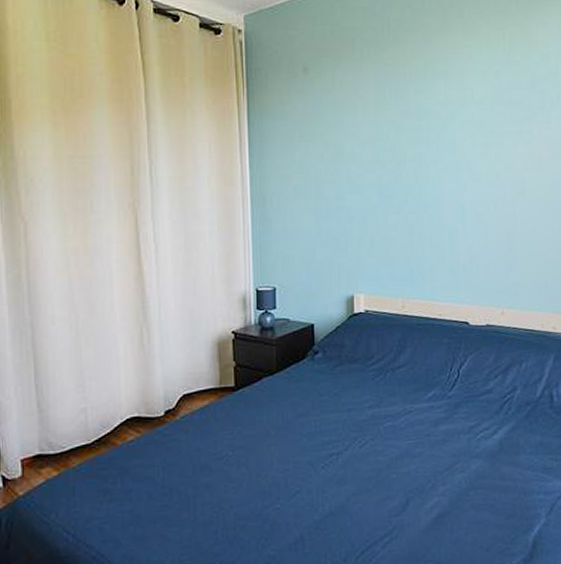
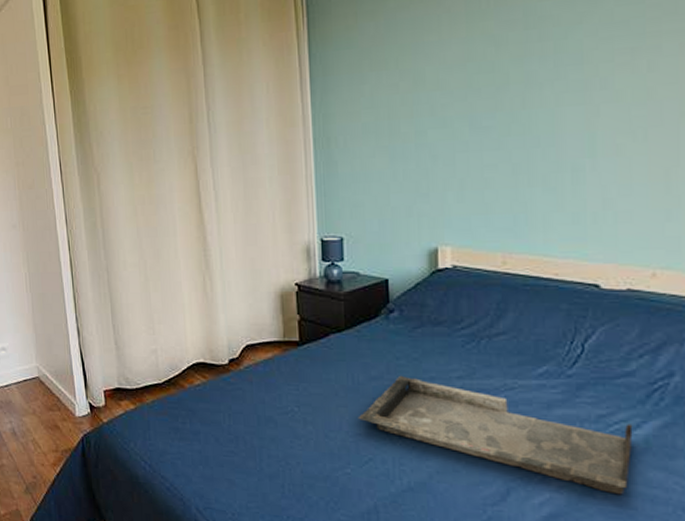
tray: none [287,410,492,490] -> present [358,375,633,495]

